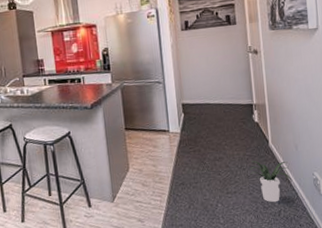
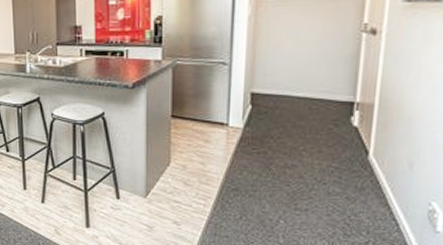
potted plant: present [247,161,293,203] -> none [331,175,395,231]

